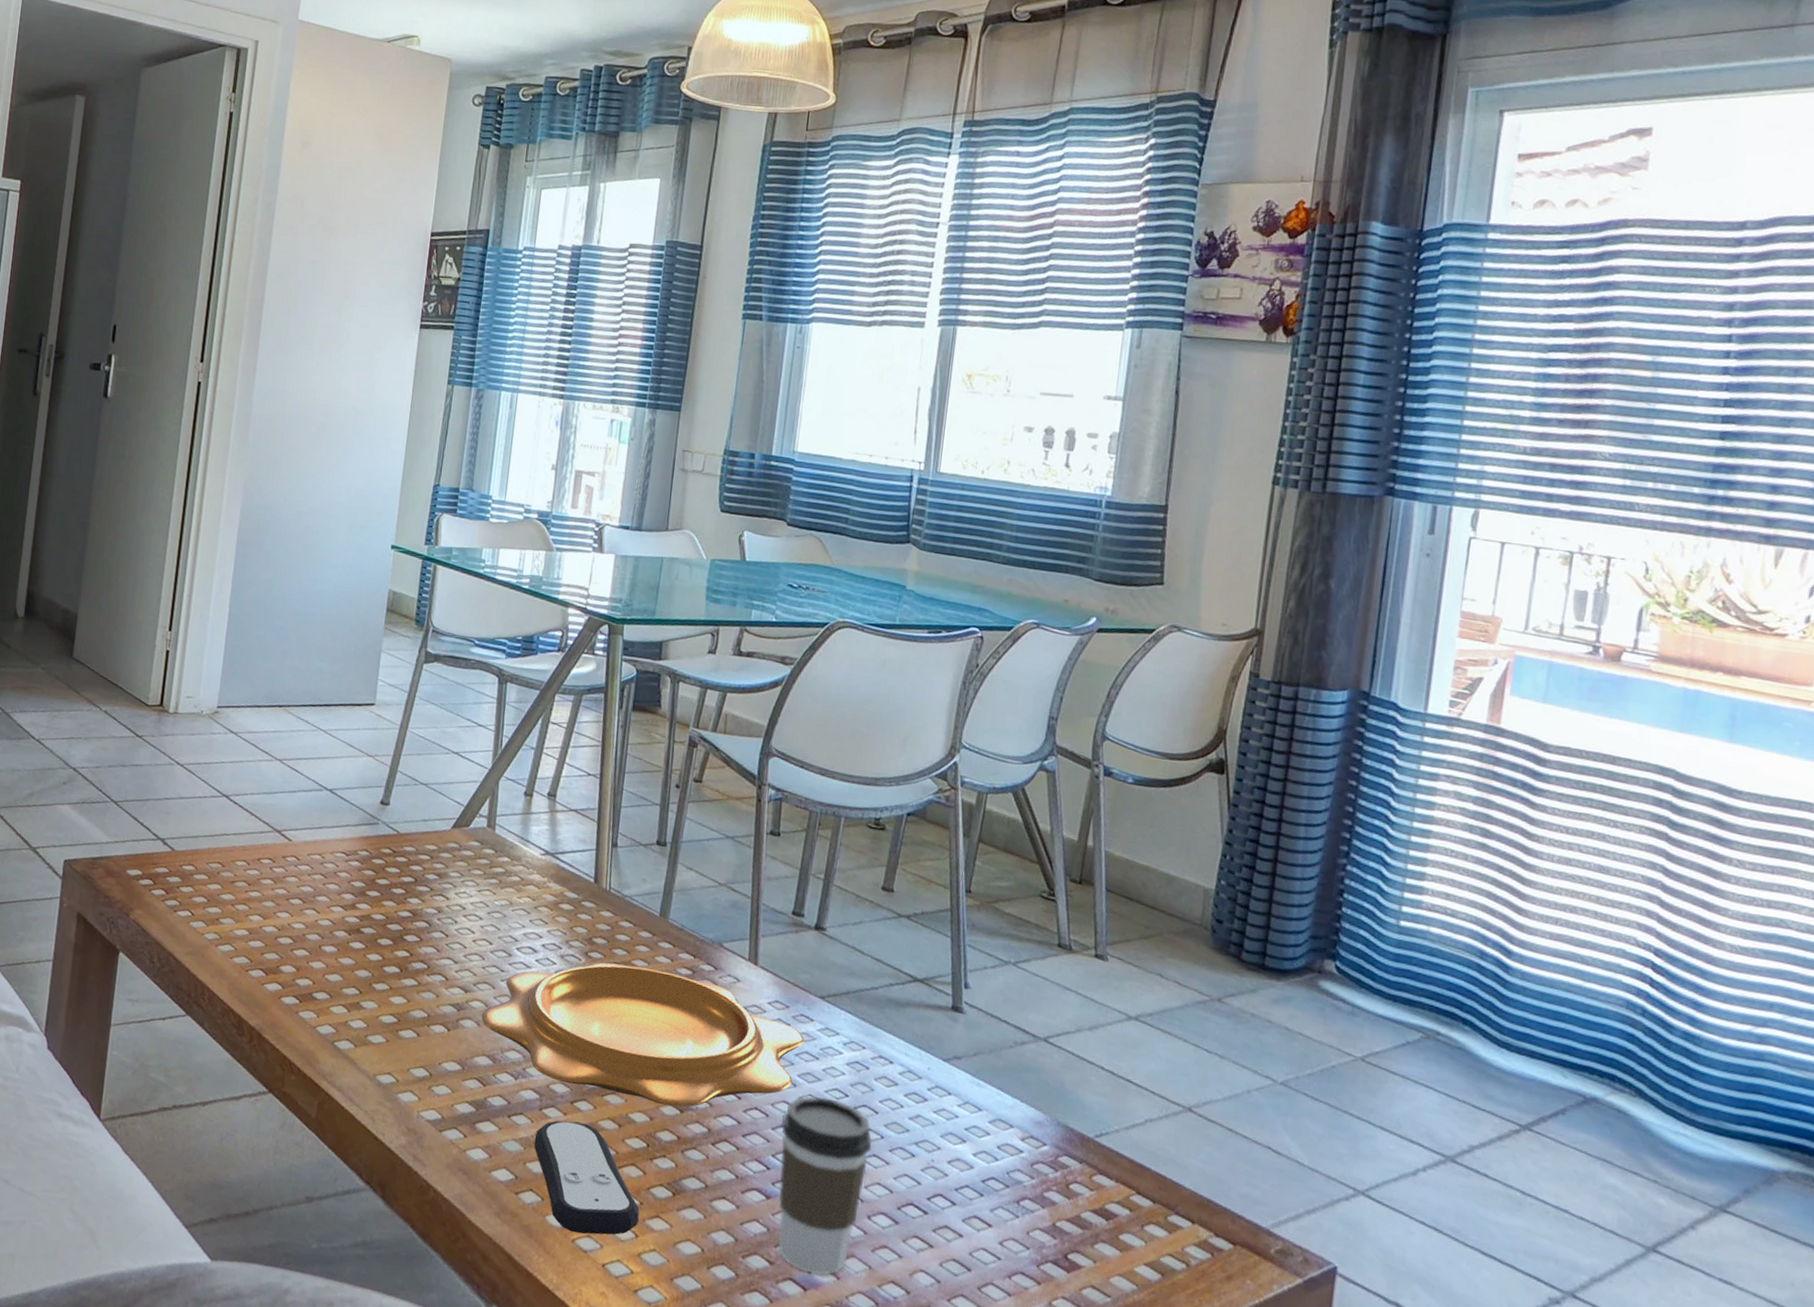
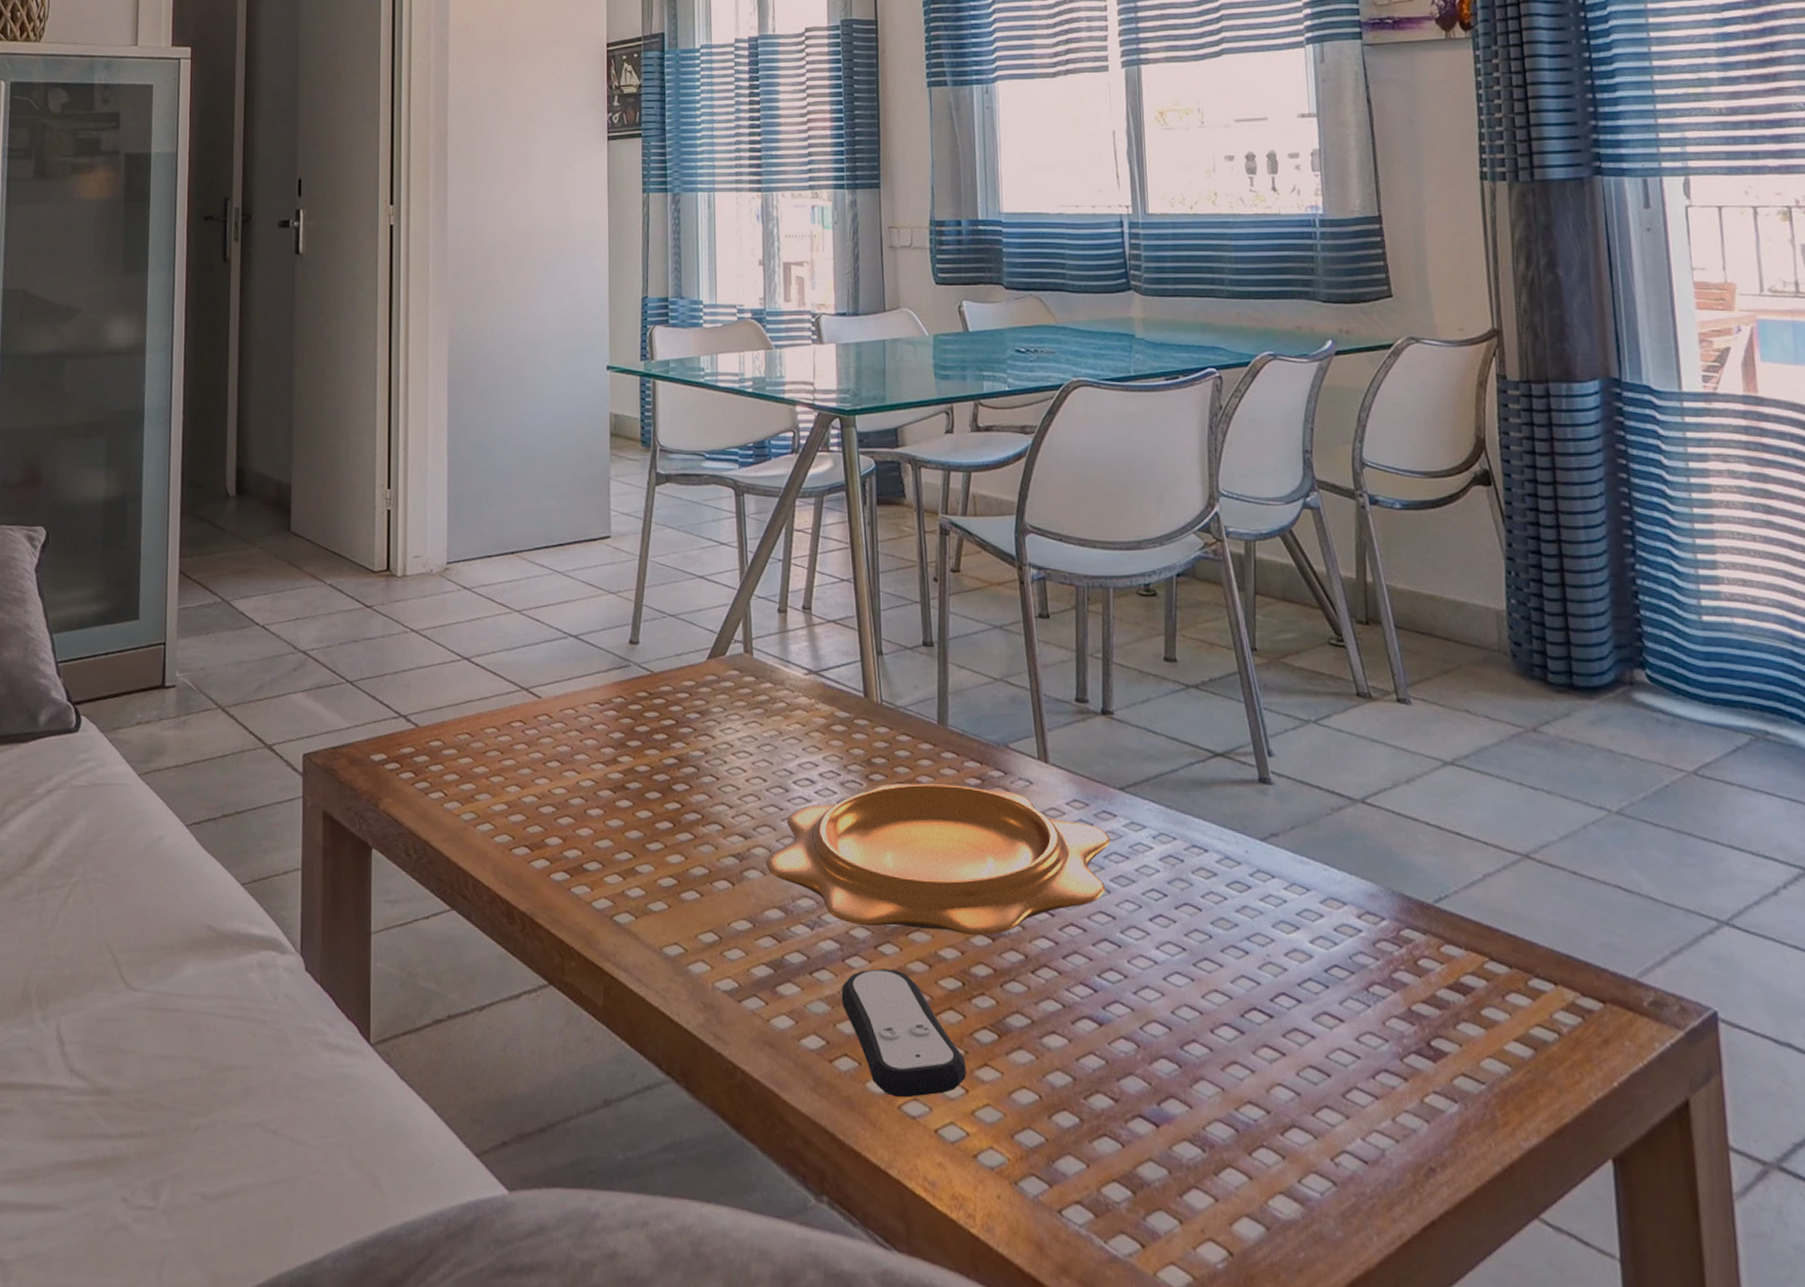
coffee cup: present [777,1095,873,1276] -> none [1101,900,1202,1107]

